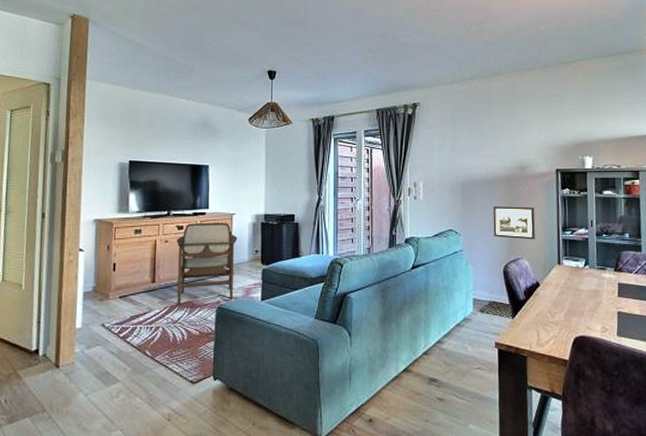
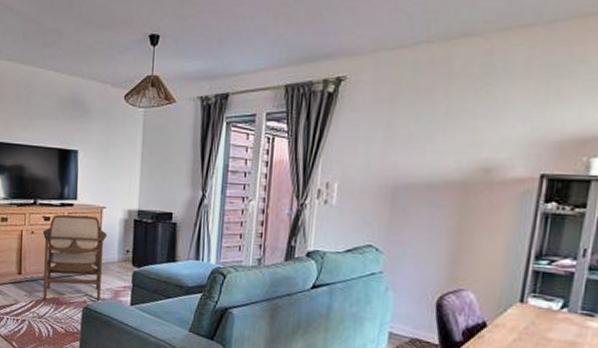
picture frame: present [493,206,536,240] -> none [429,220,497,268]

